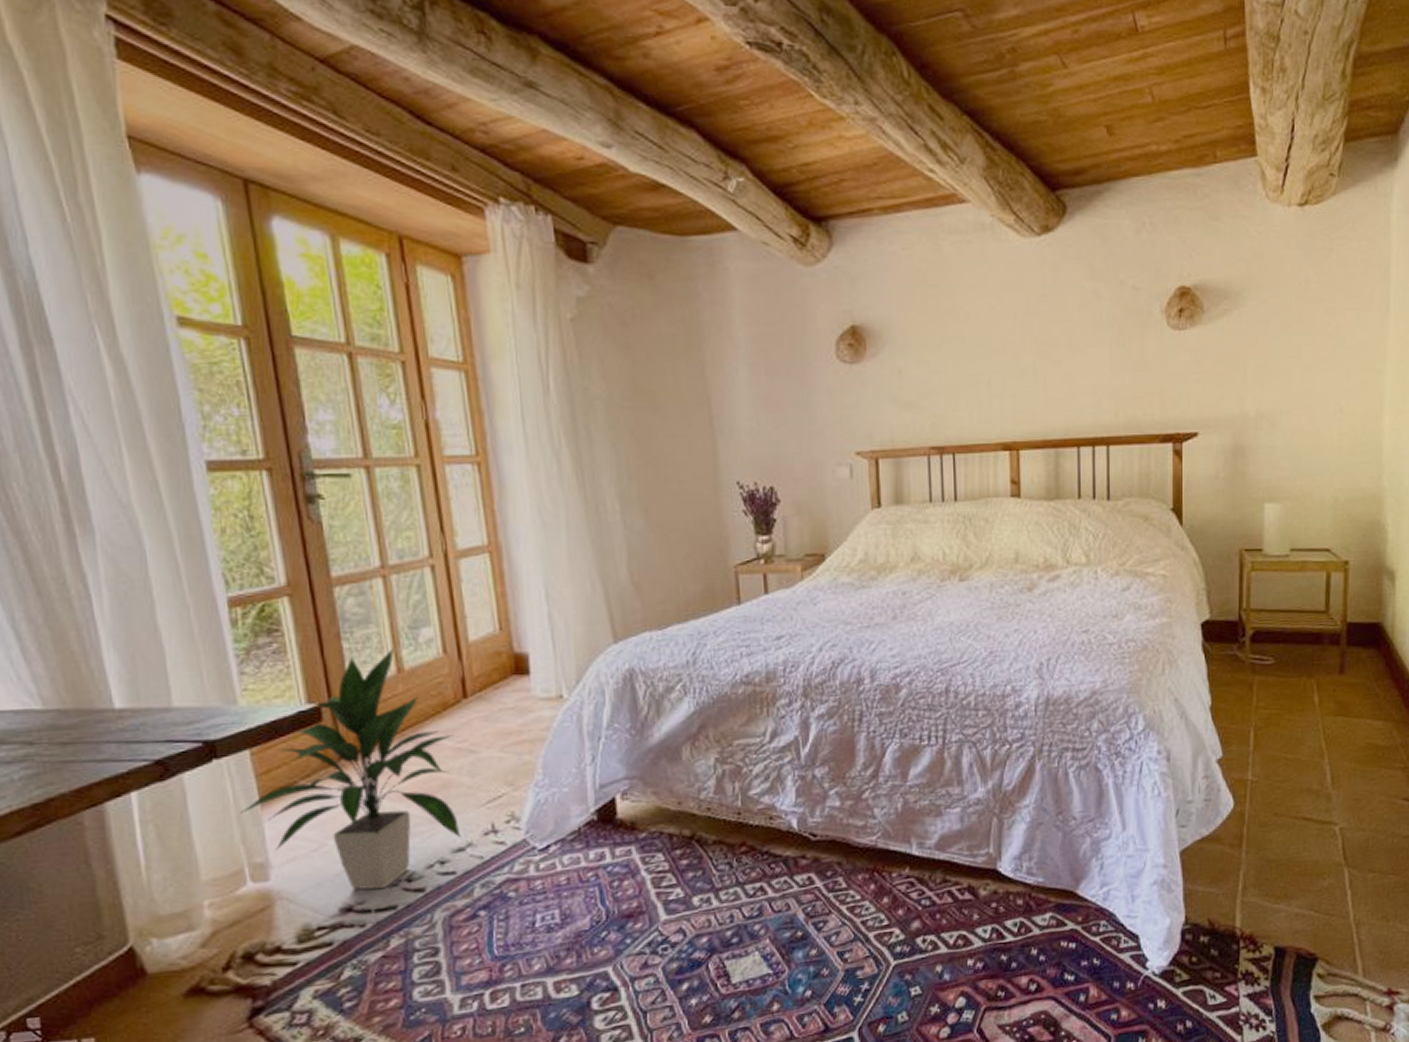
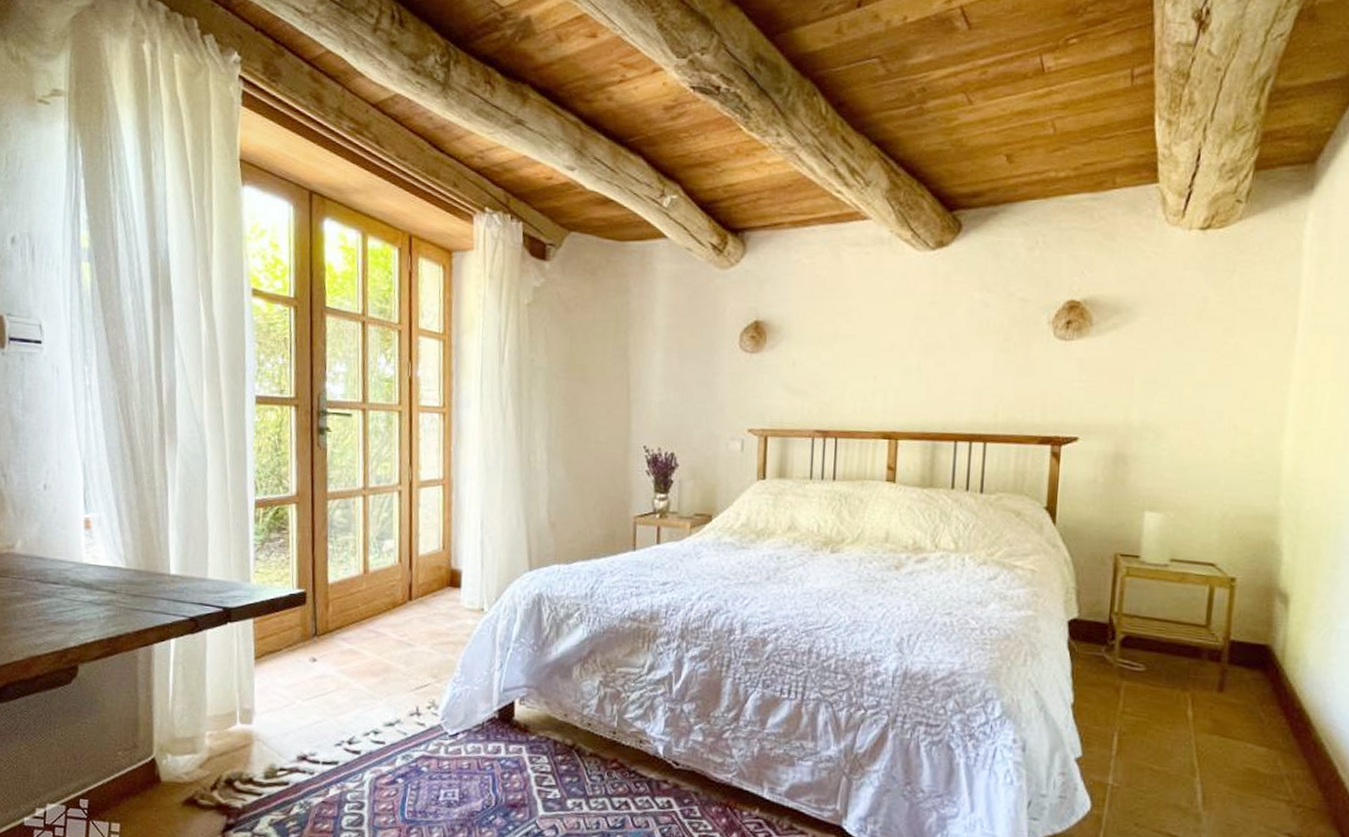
indoor plant: present [239,648,461,890] -> none [240,553,398,746]

